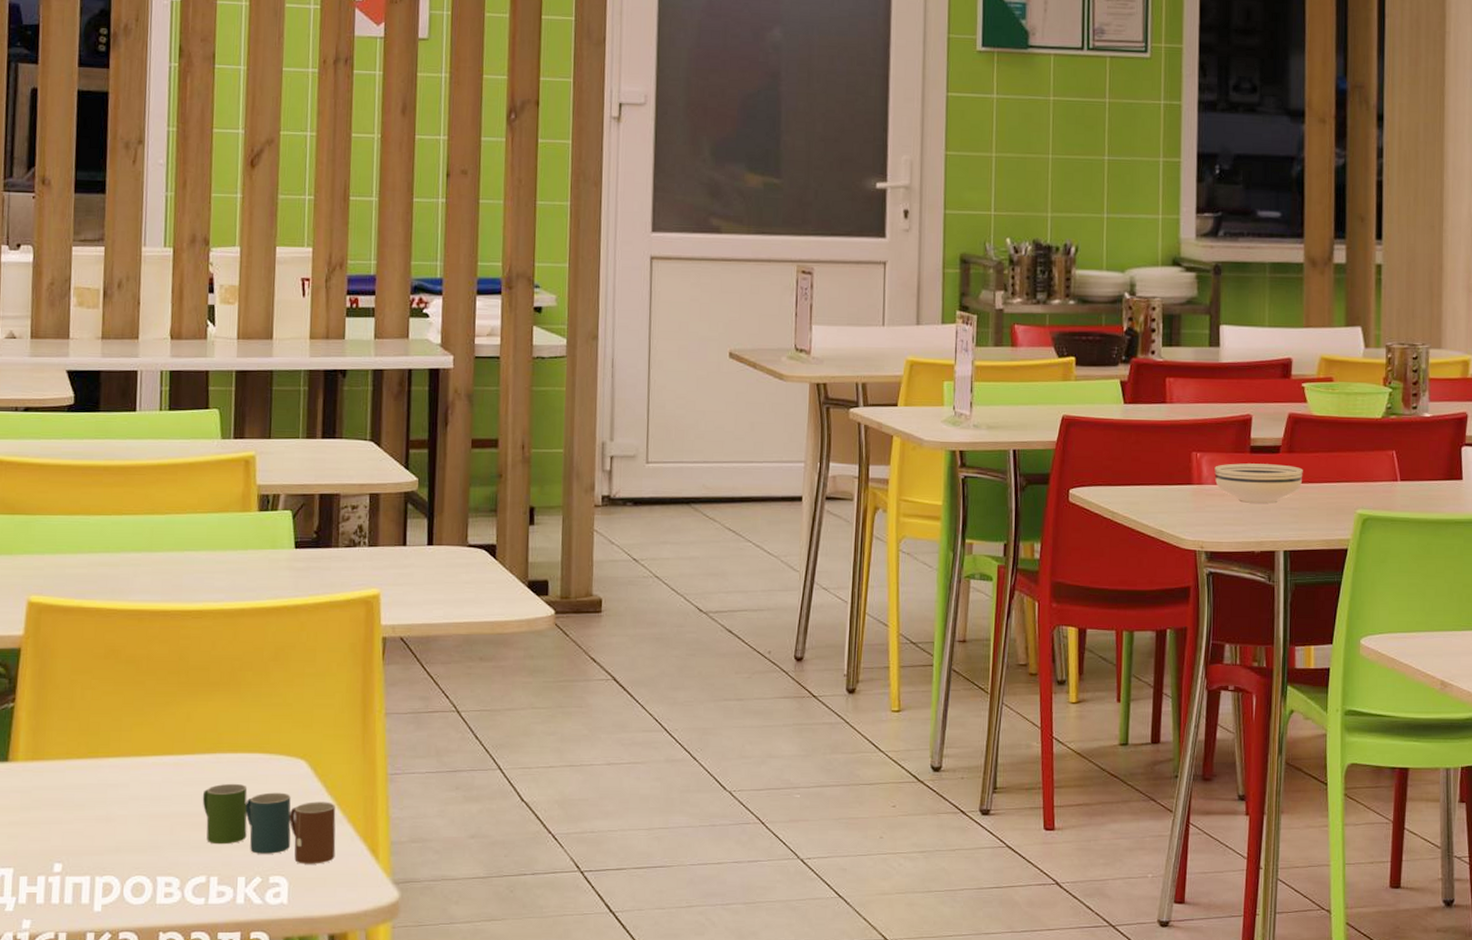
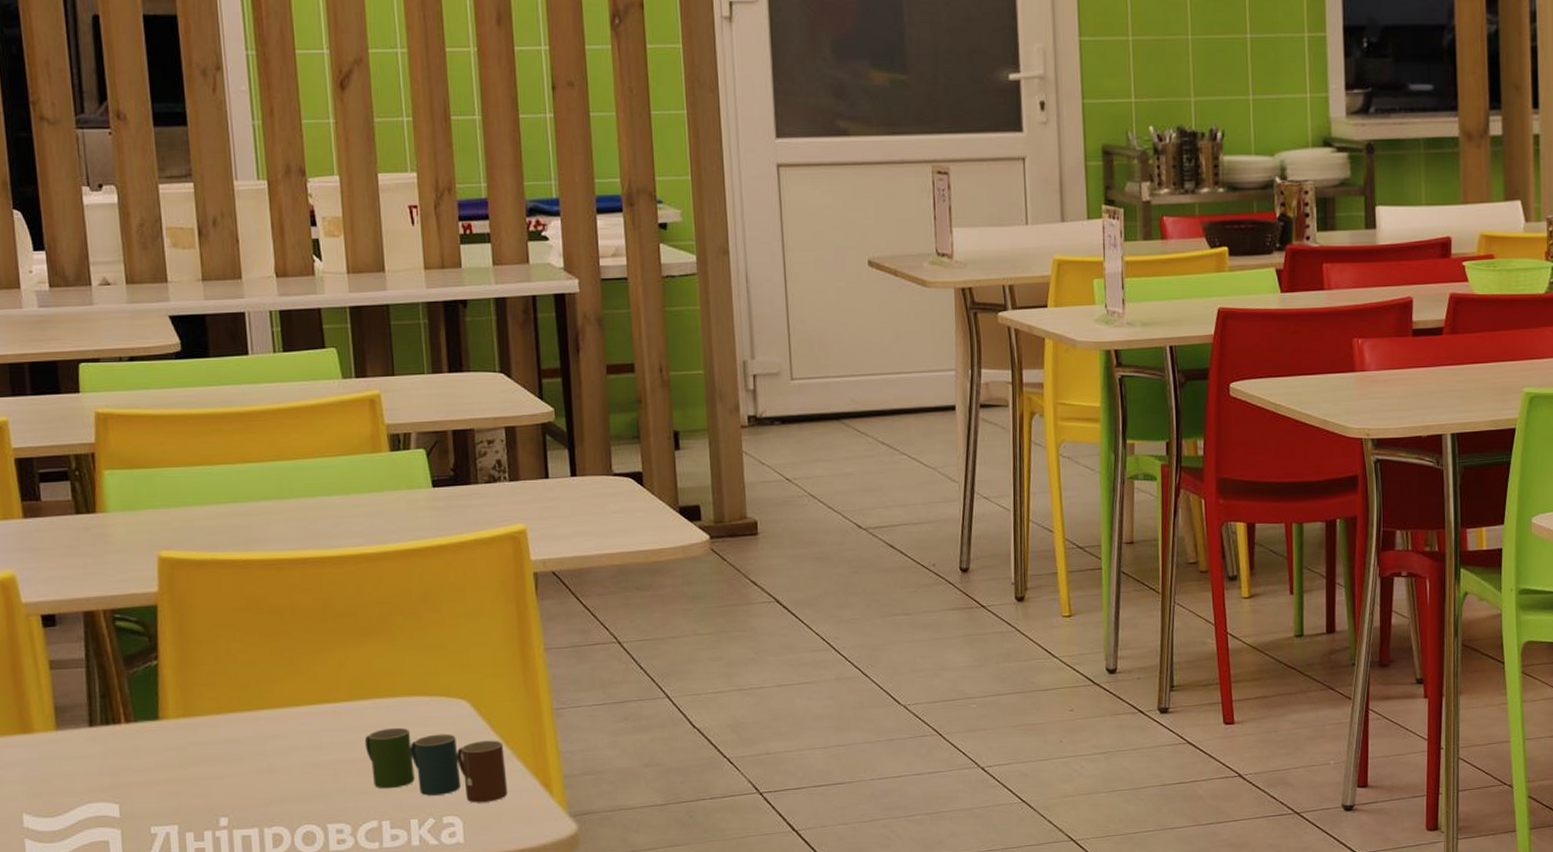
bowl: present [1214,463,1303,503] -> none [1377,346,1467,387]

